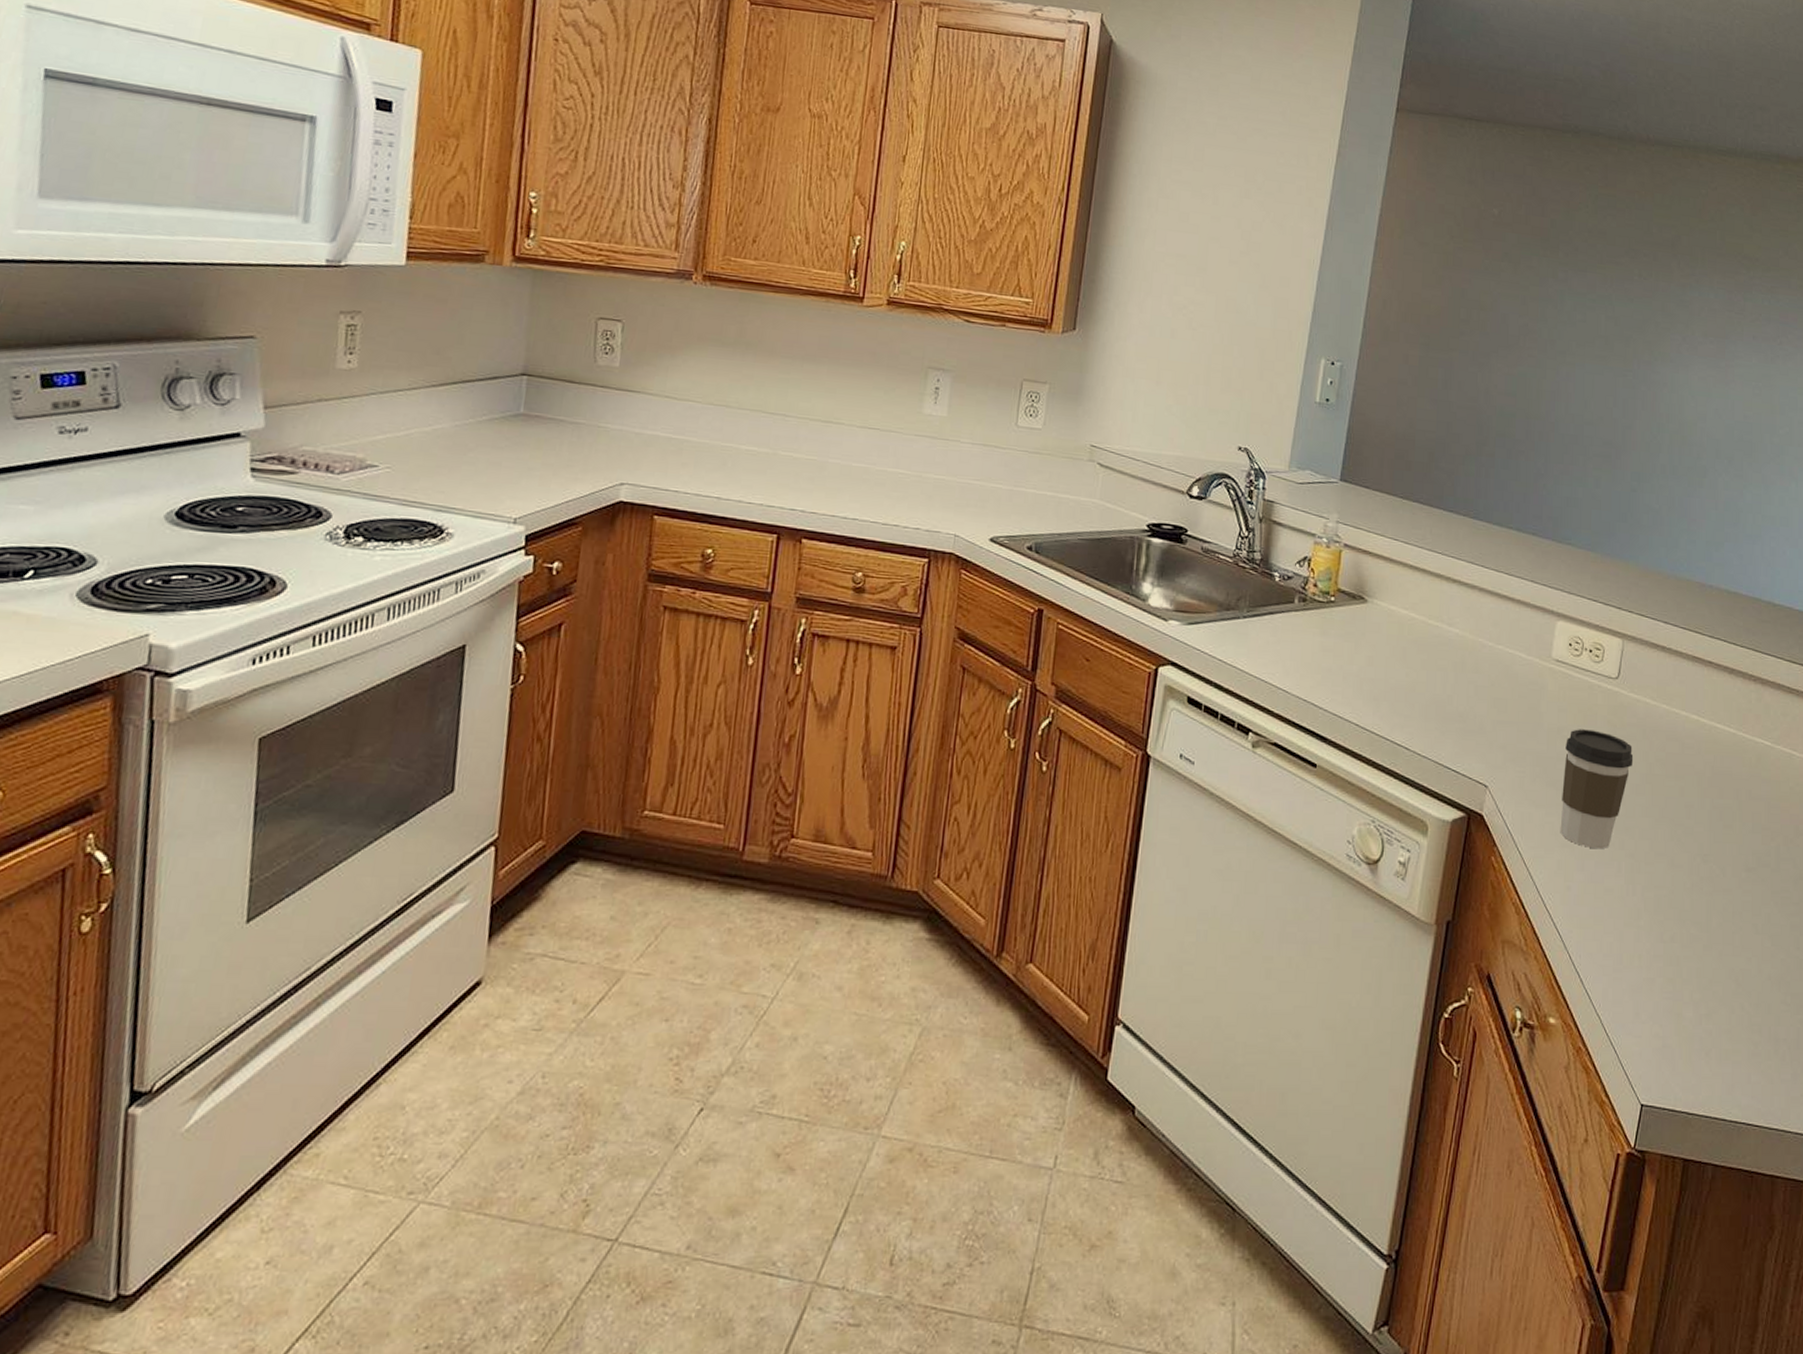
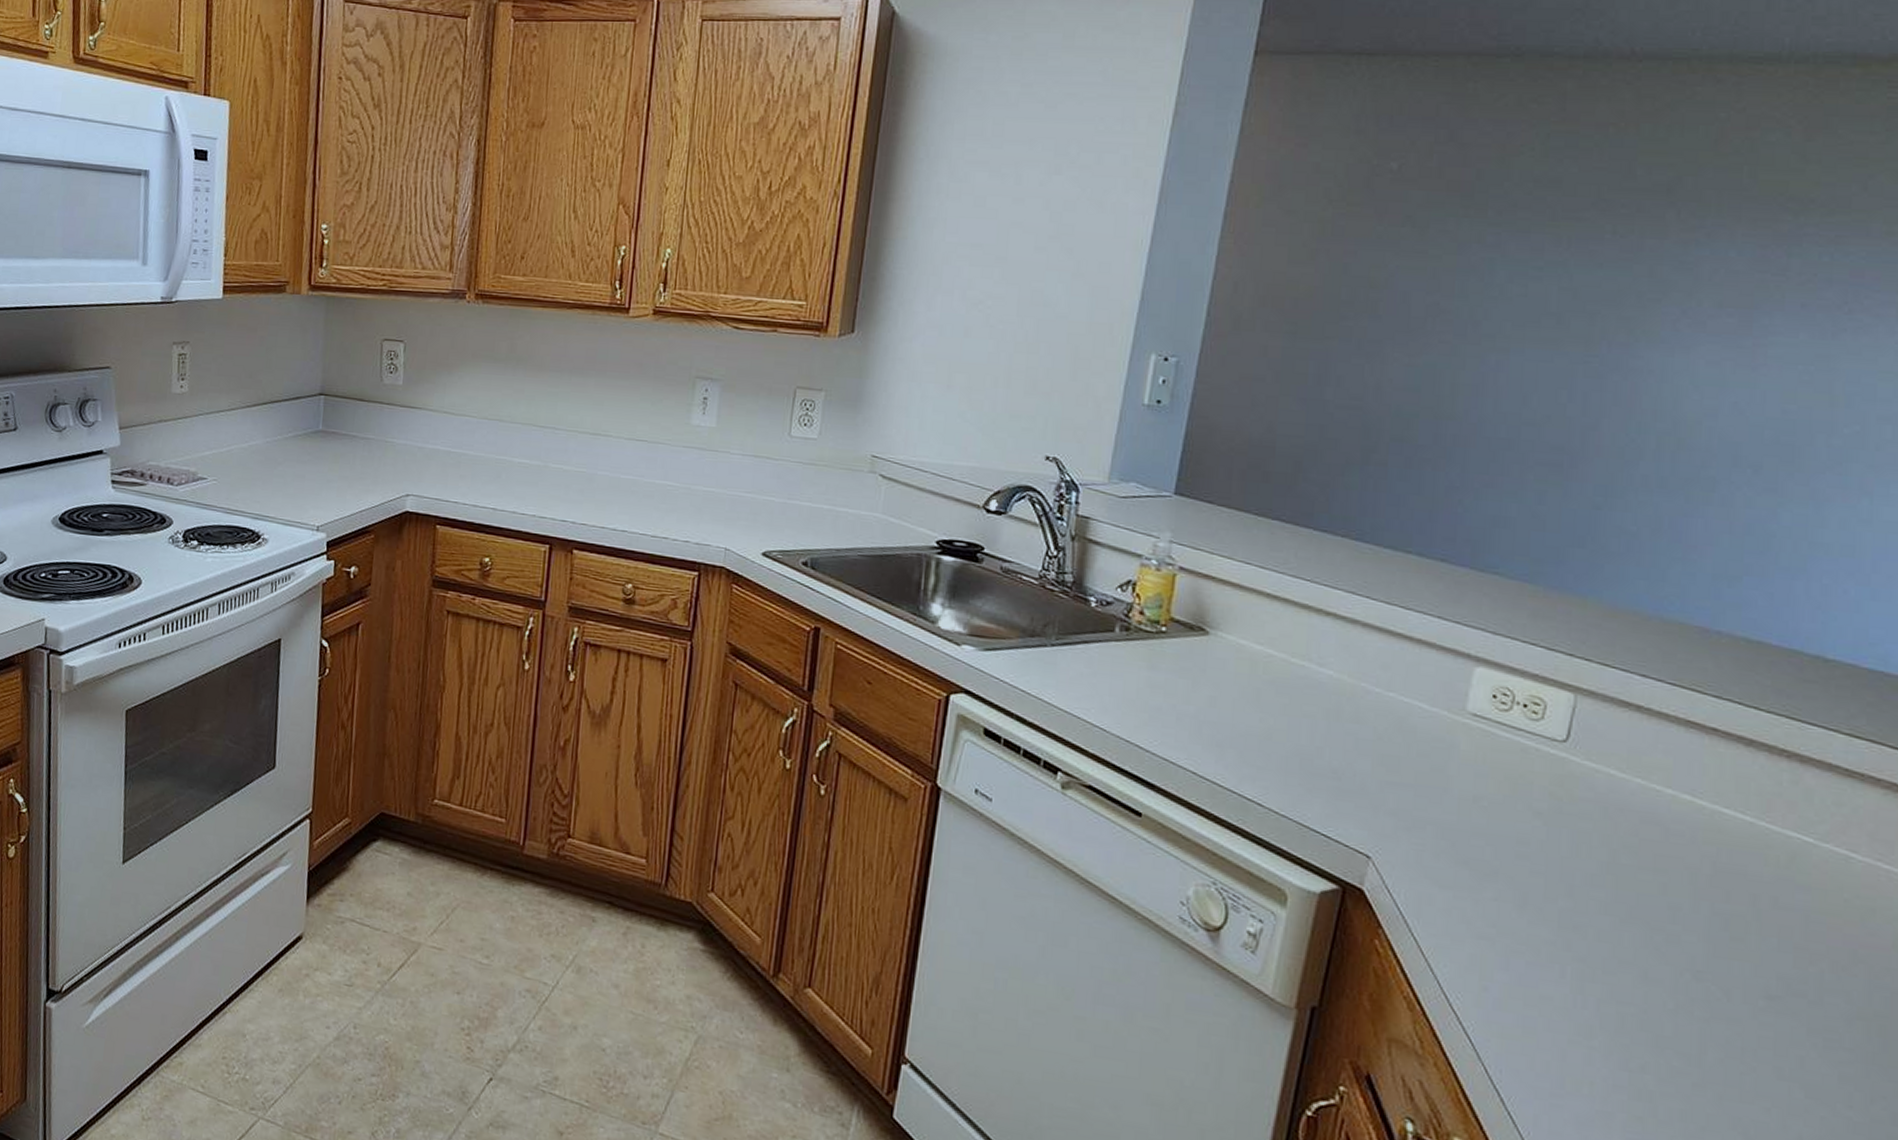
coffee cup: present [1560,729,1634,850] -> none [1474,799,1588,948]

